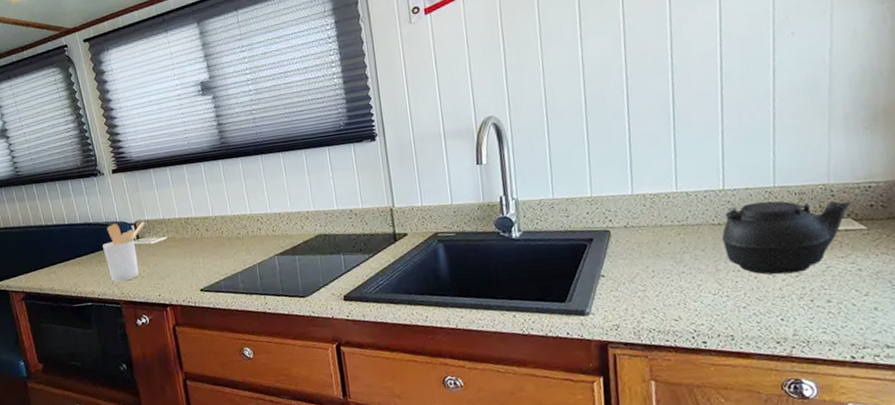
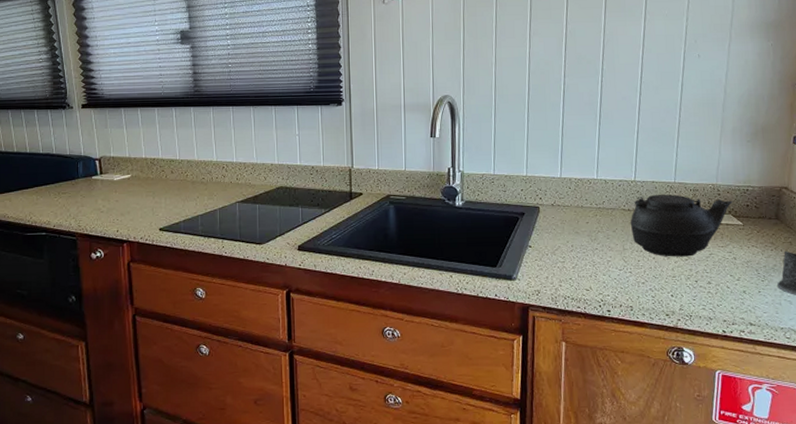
utensil holder: present [103,221,145,282] -> none [64,156,110,215]

